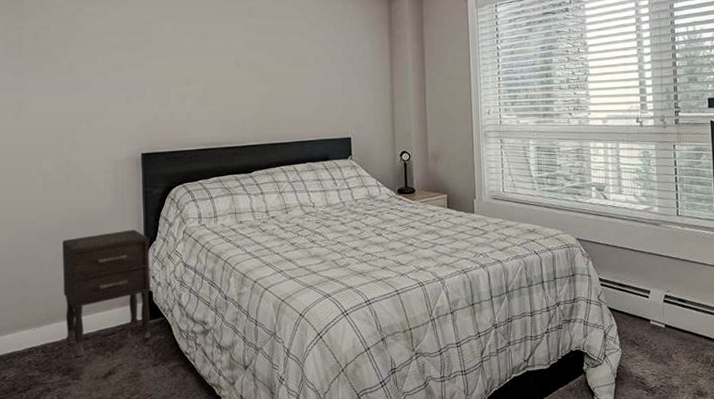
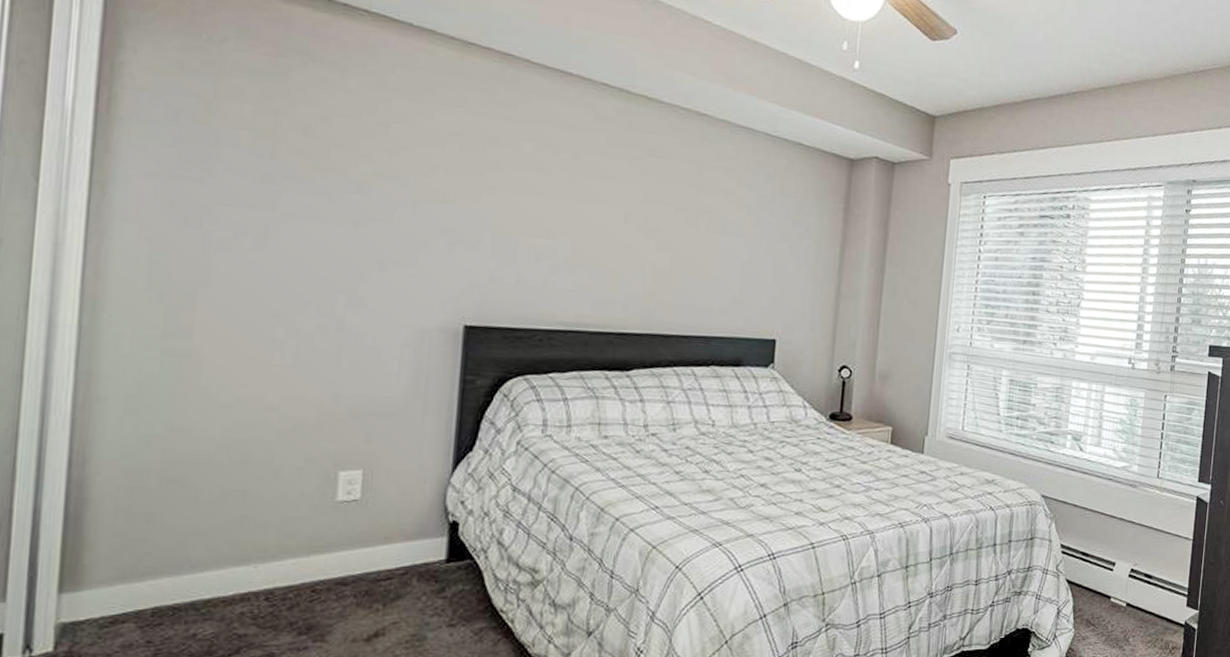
nightstand: present [62,229,151,357] -> none [308,432,462,609]

